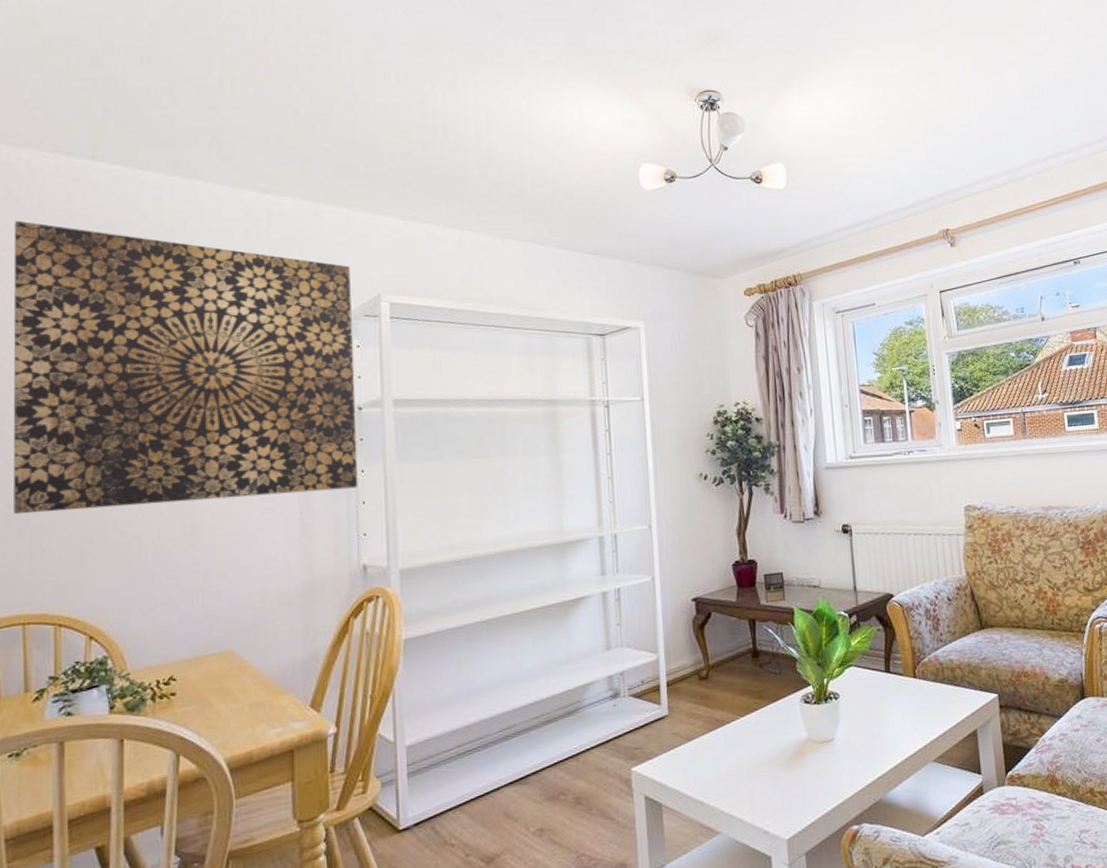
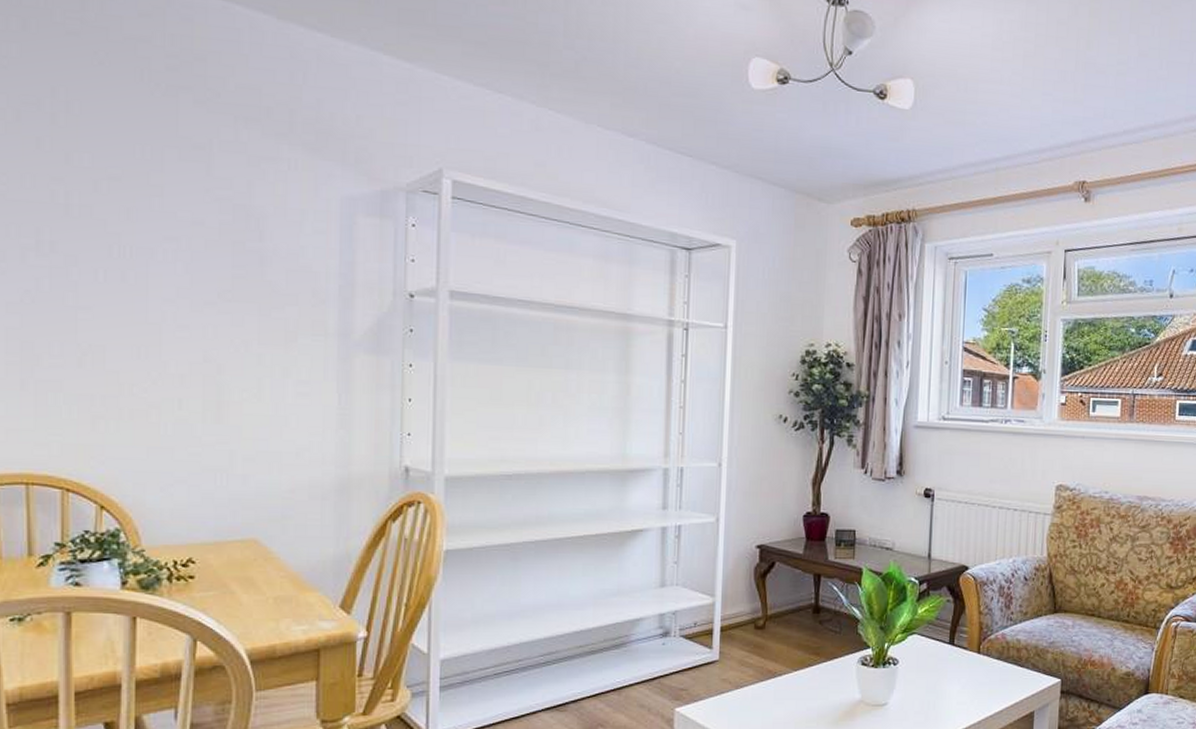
wall art: present [13,220,358,515] -> none [16,22,409,383]

